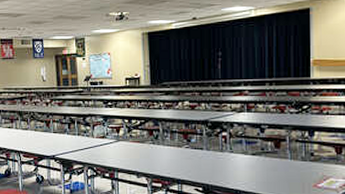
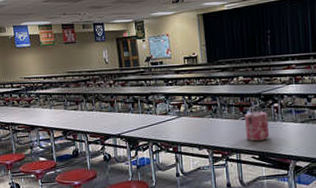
tiffin carrier: none [188,132,216,172] -> present [244,104,270,142]

